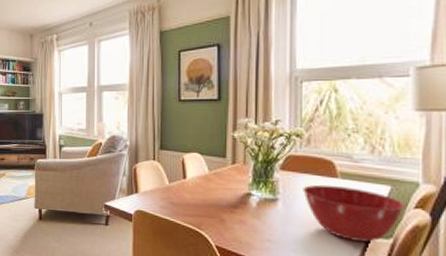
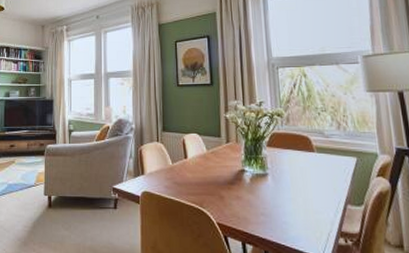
mixing bowl: present [303,184,404,243] -> none [287,159,369,211]

